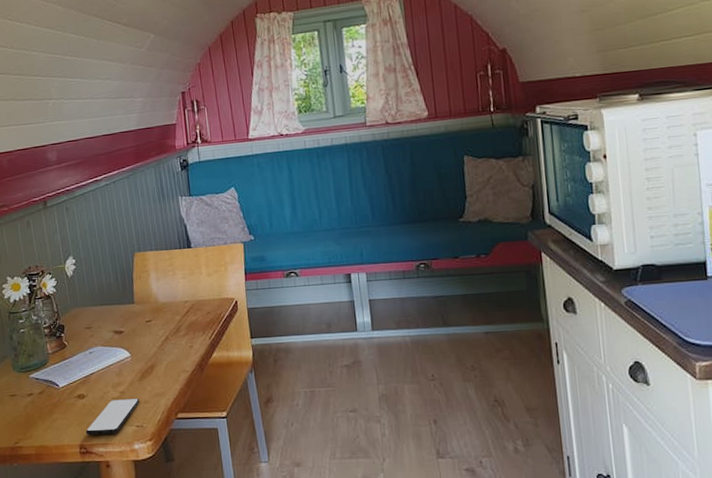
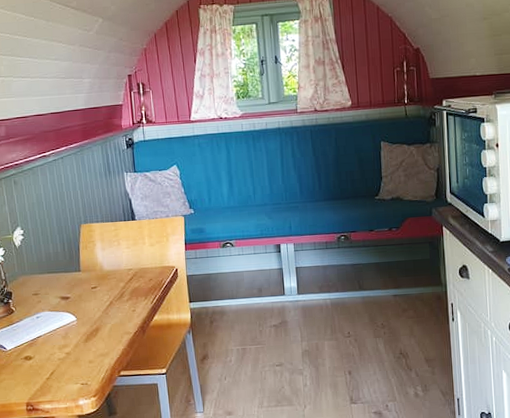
smartphone: present [85,399,140,435] -> none [32,359,85,394]

